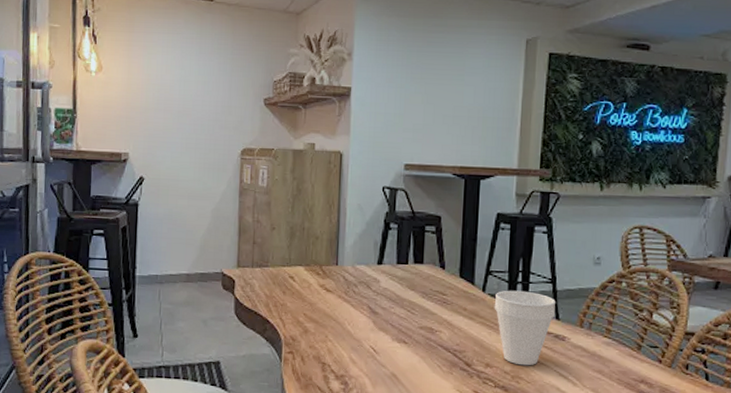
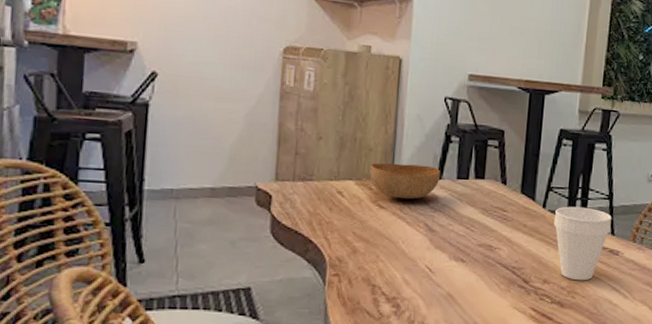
bowl: none [317,249,382,284] -> present [370,163,441,200]

